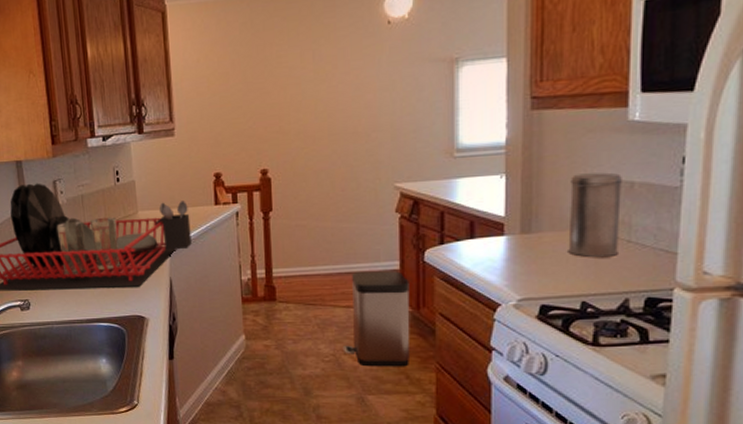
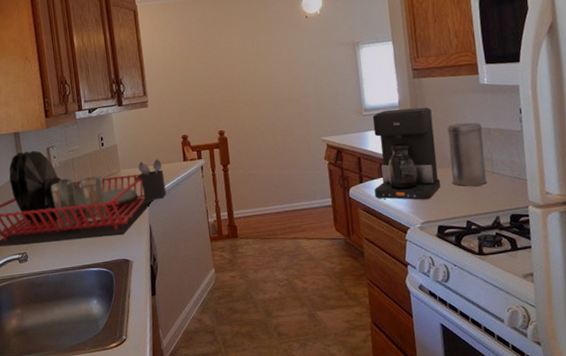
pedal bin: present [342,271,410,367] -> none [293,206,347,287]
coffee maker: none [459,149,552,271] -> present [372,107,441,200]

